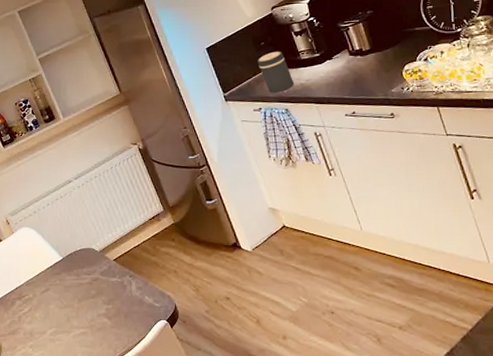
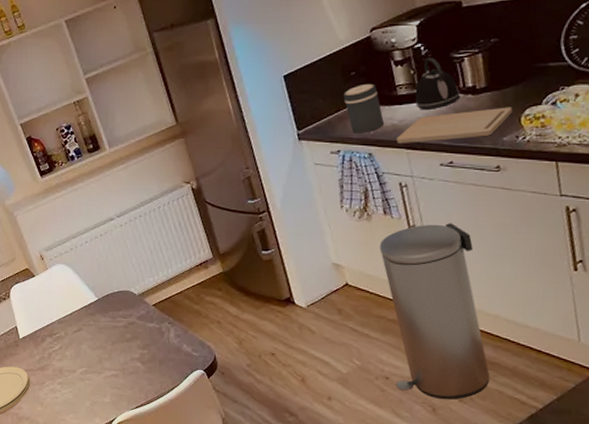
cutting board: none [306,64,395,99] -> present [396,107,513,143]
pedal bin: none [306,165,422,328] -> present [379,223,490,400]
kettle: none [314,28,352,70] -> present [415,58,461,109]

